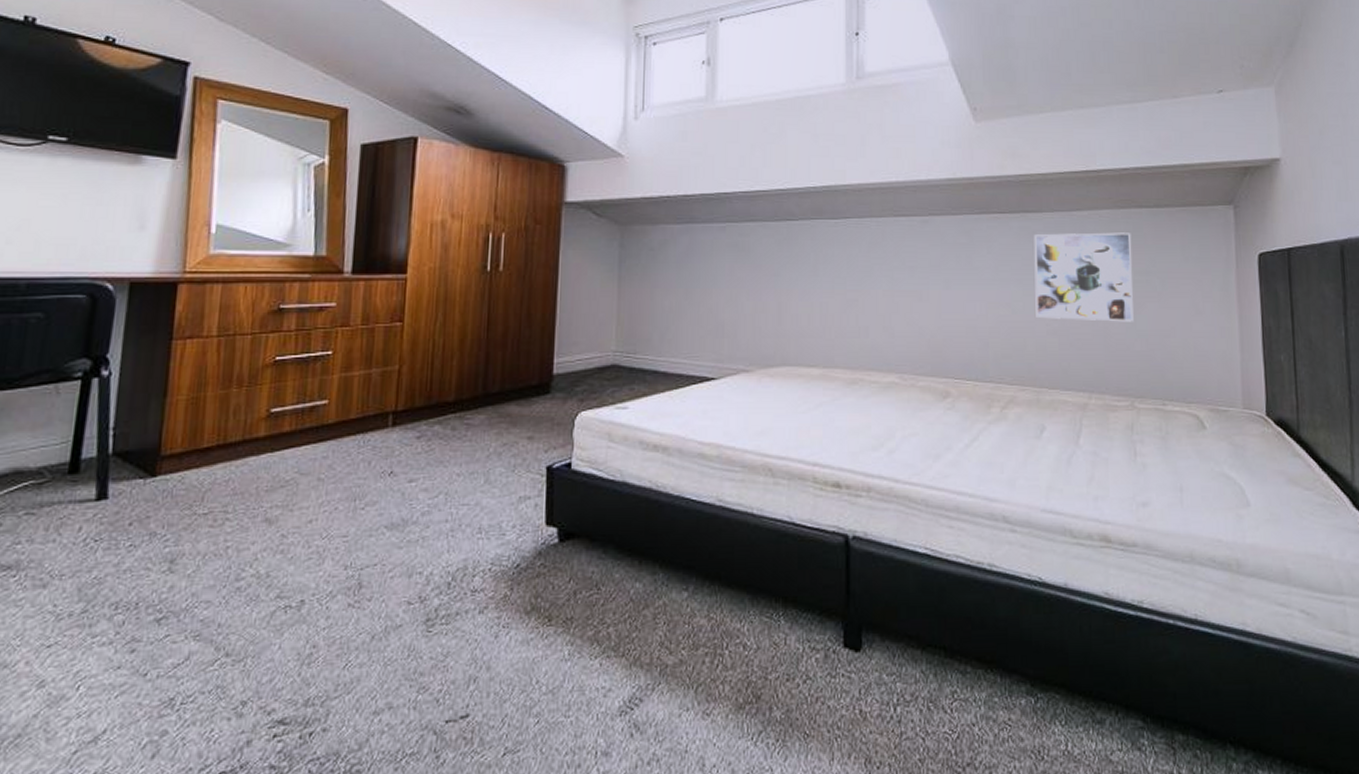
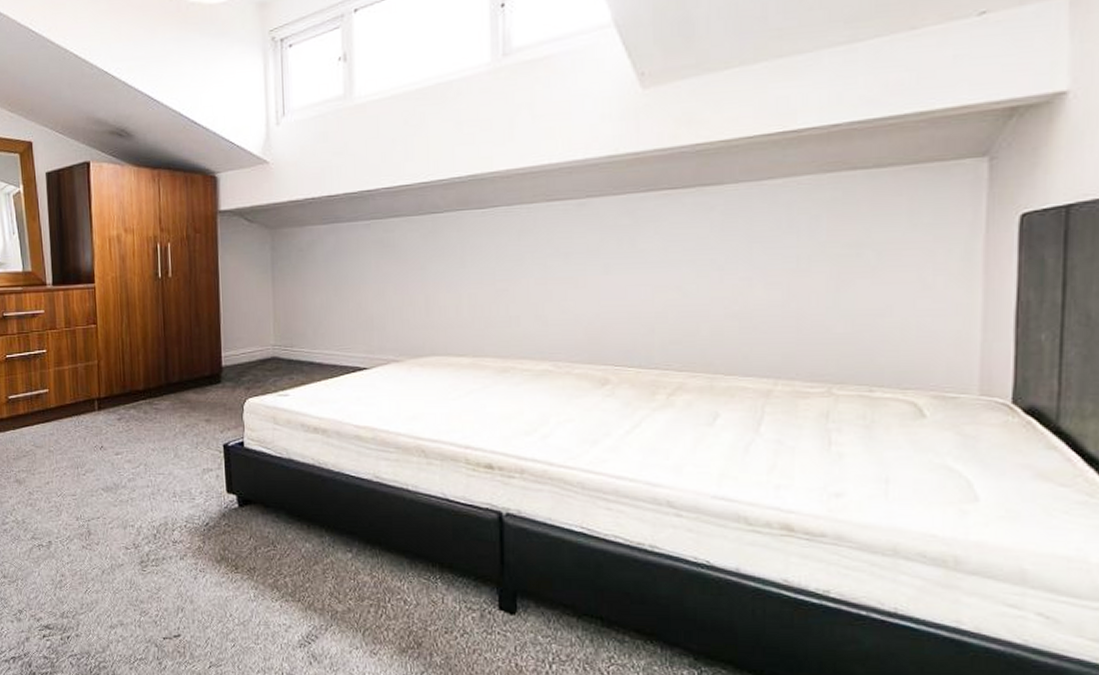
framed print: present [1033,232,1134,322] -> none [712,200,840,302]

